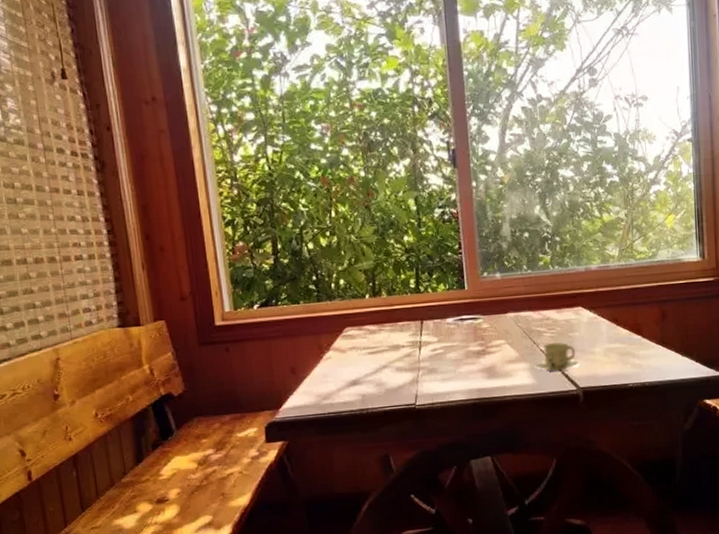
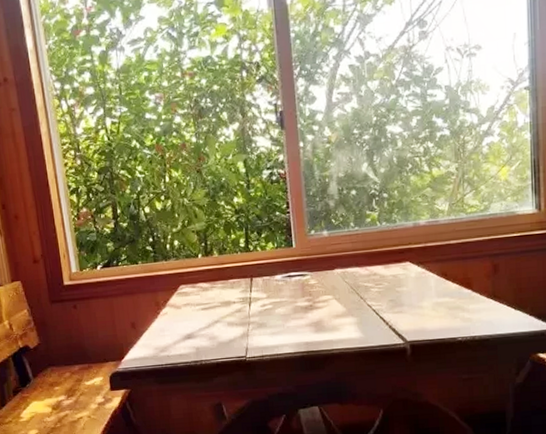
cup and saucer: present [536,342,578,371] -> none [363,297,405,325]

